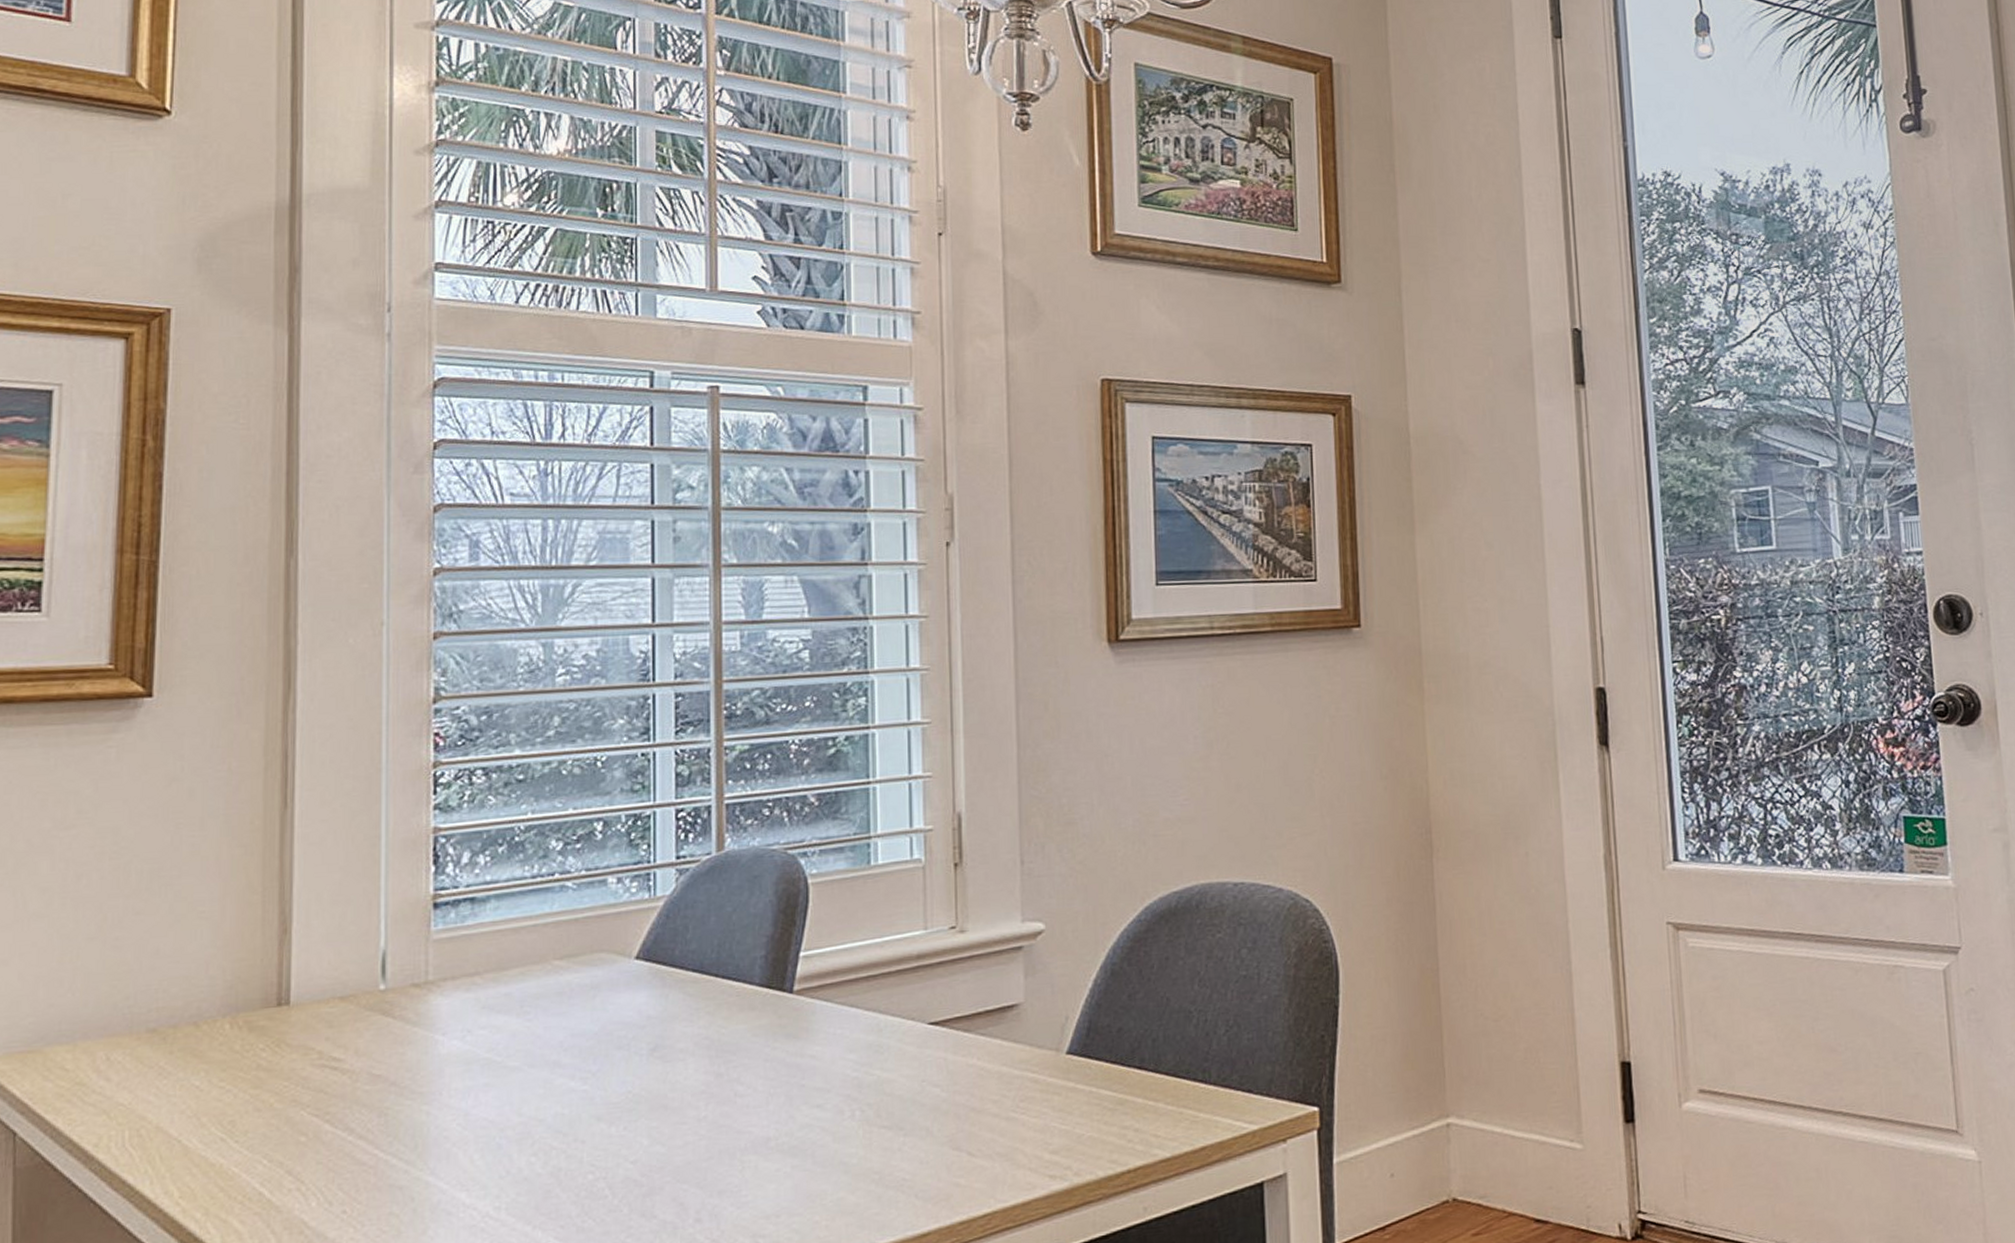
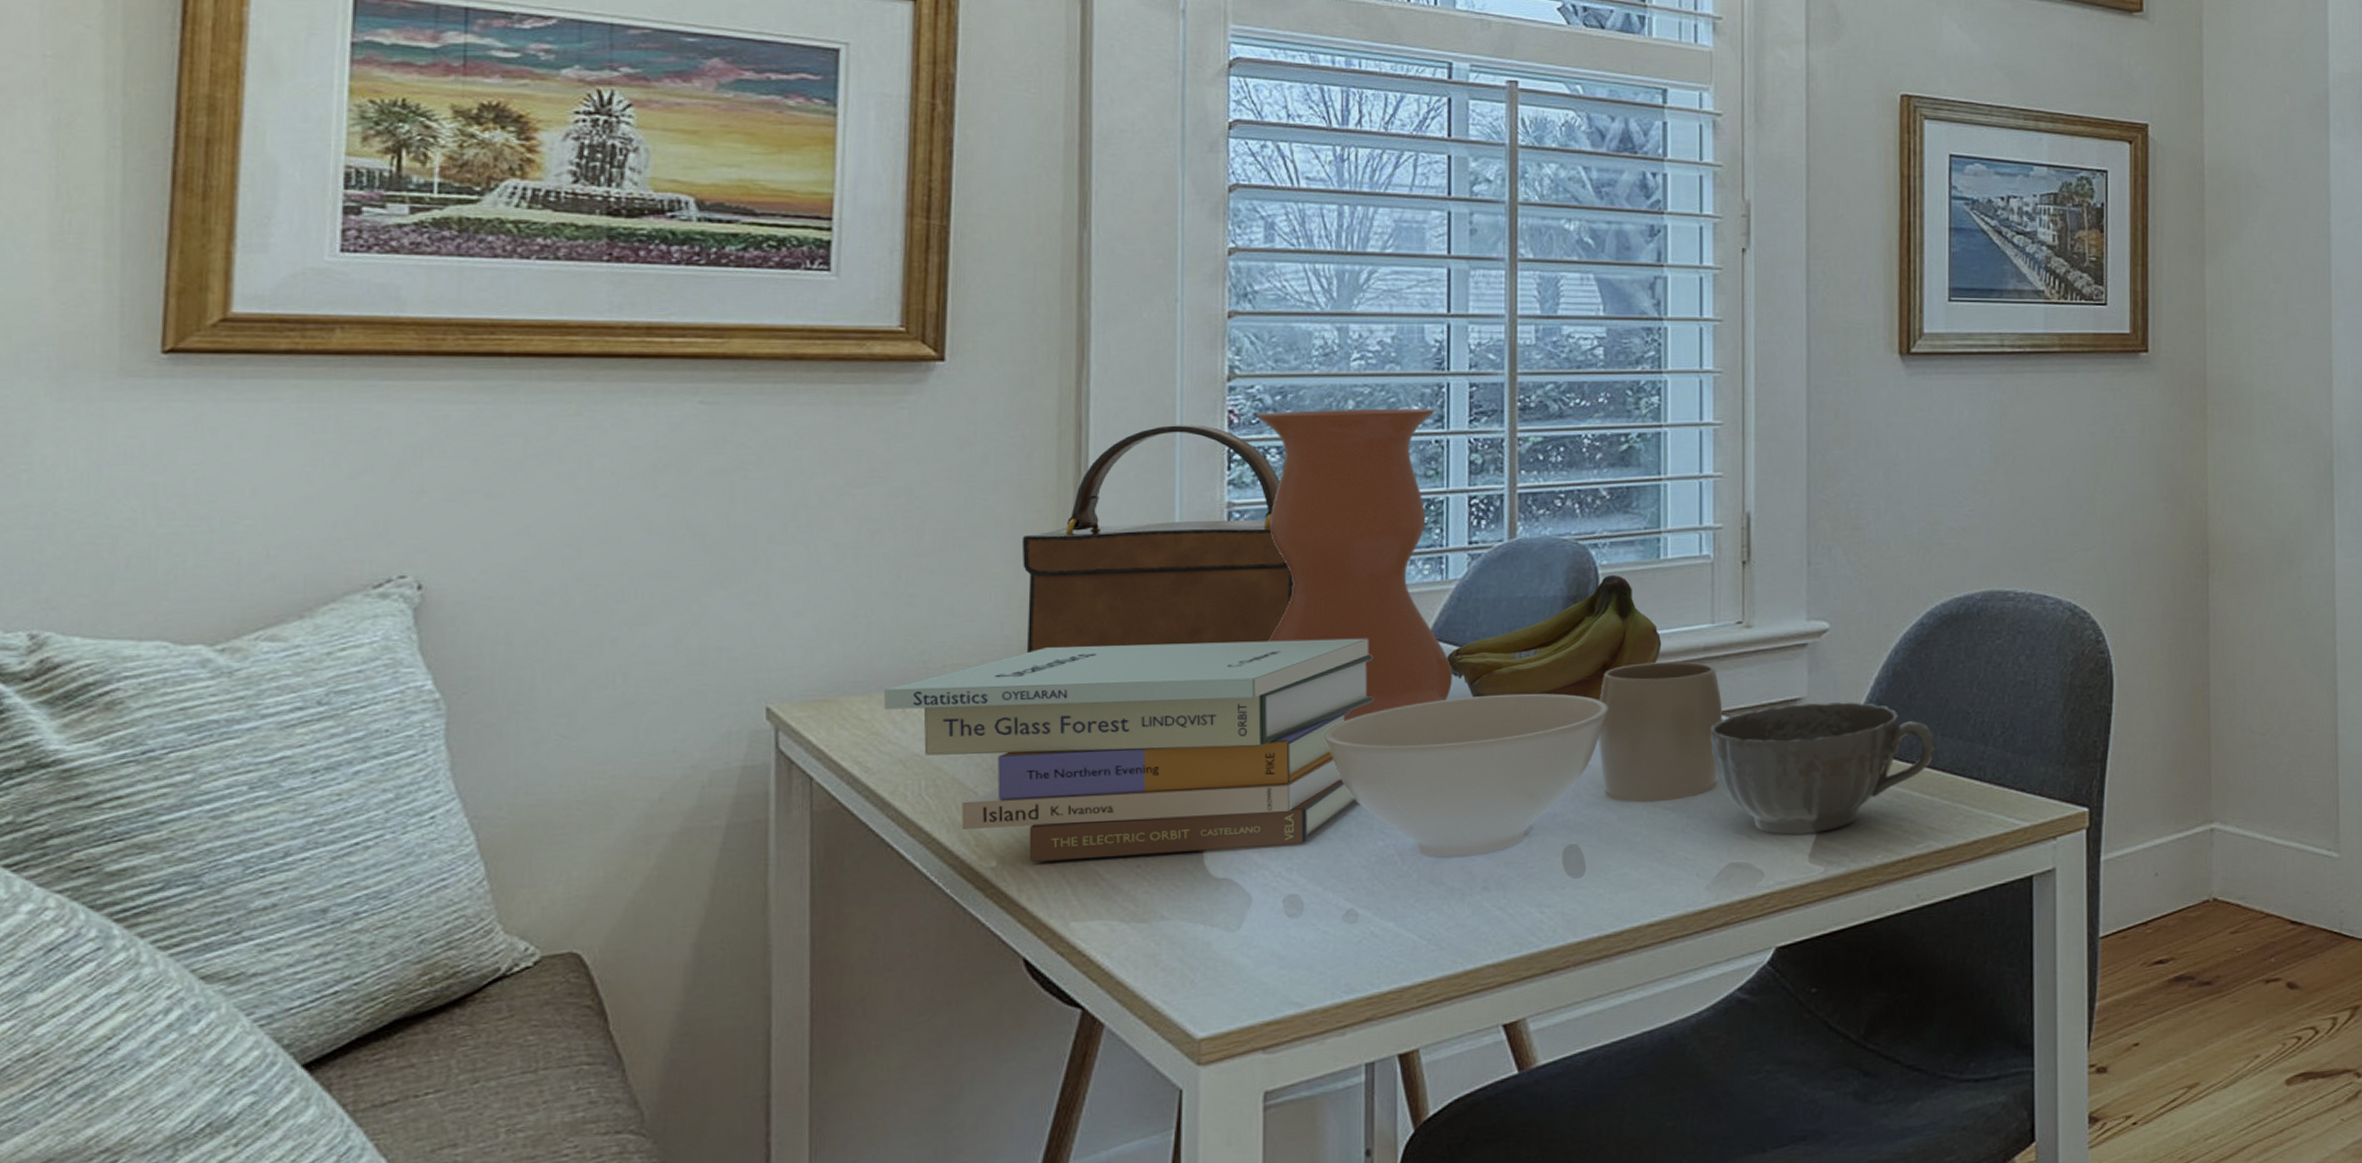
books: none [89,961,582,1212] -> present [884,638,1373,862]
handbag: none [227,749,500,994] -> present [1021,424,1293,654]
vase: none [462,721,661,1050] -> present [1256,408,1452,721]
bowl: none [530,1011,821,1191] -> present [1322,693,1608,859]
fruit: none [655,883,874,1019] -> present [1446,574,1662,701]
mug: none [811,971,938,1121] -> present [1599,661,1723,802]
teacup: none [926,1005,1159,1149] -> present [1711,702,1936,835]

